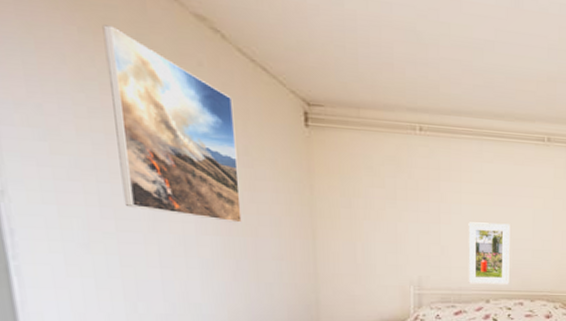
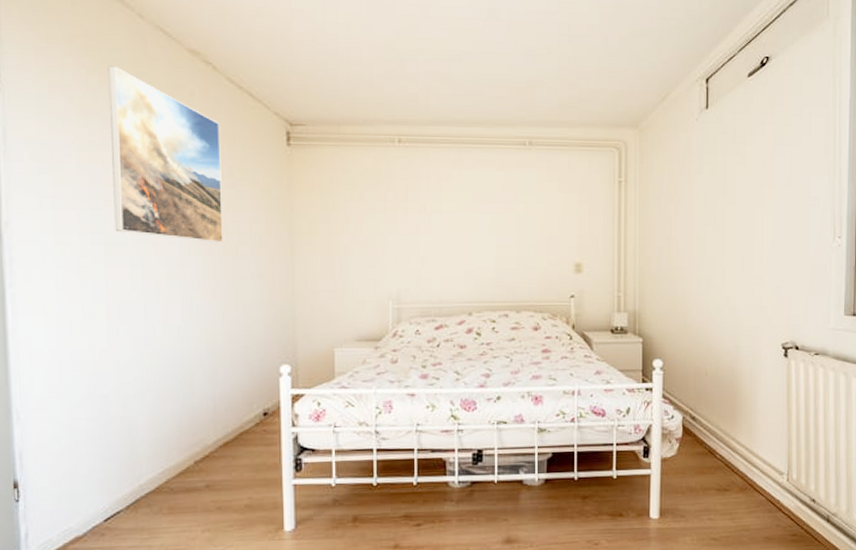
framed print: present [468,222,510,285] -> none [448,231,493,297]

